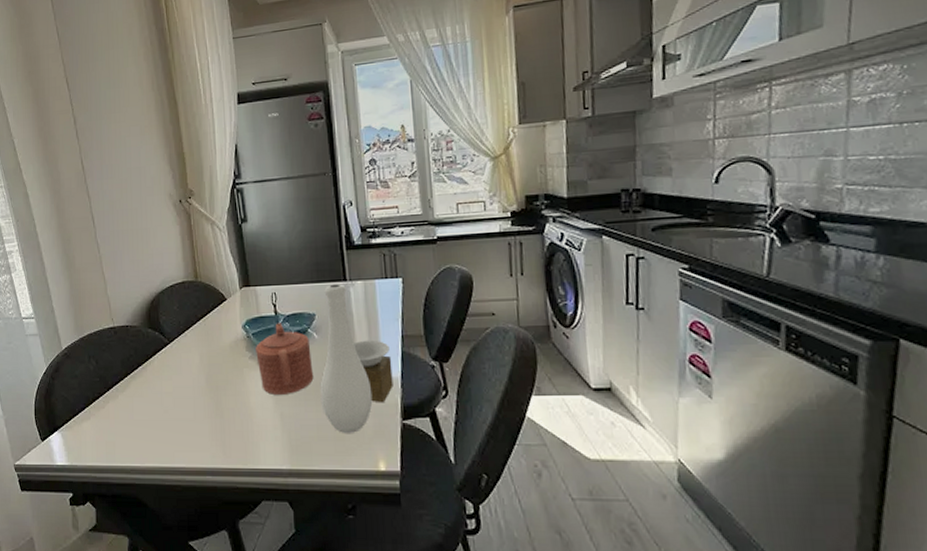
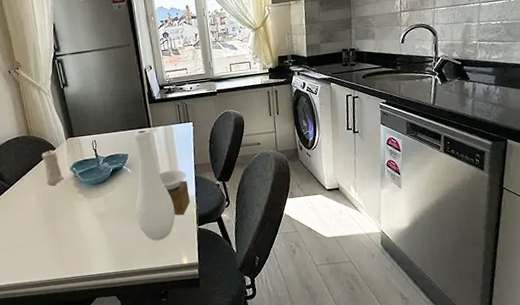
candle: none [210,299,234,346] -> present [42,149,64,185]
teapot: present [256,323,314,395] -> none [82,163,130,218]

